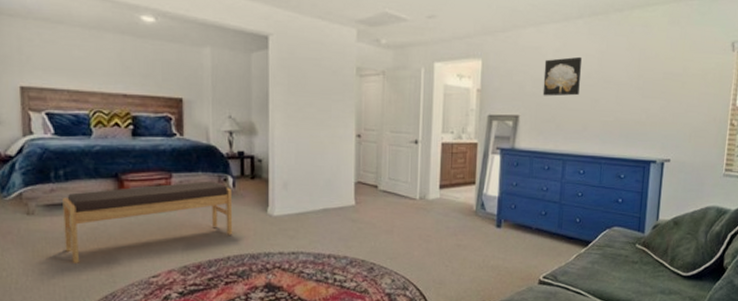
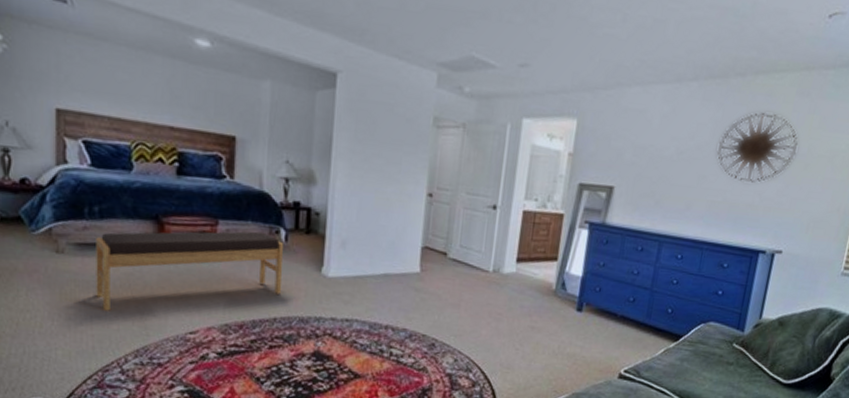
wall art: present [542,56,581,96] -> none [643,124,692,170]
wall art: none [605,40,675,102] -> present [716,111,799,183]

